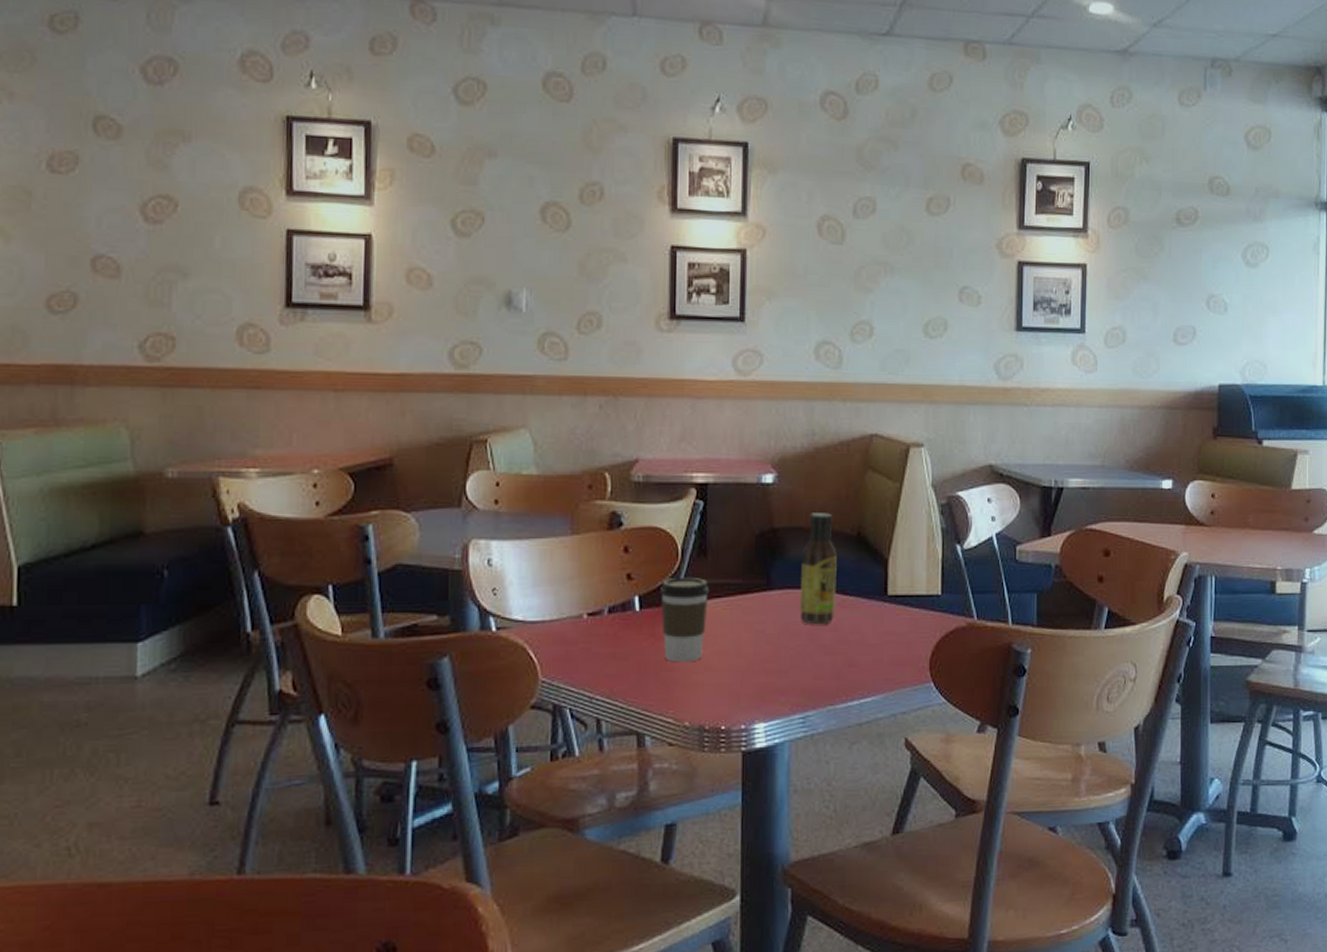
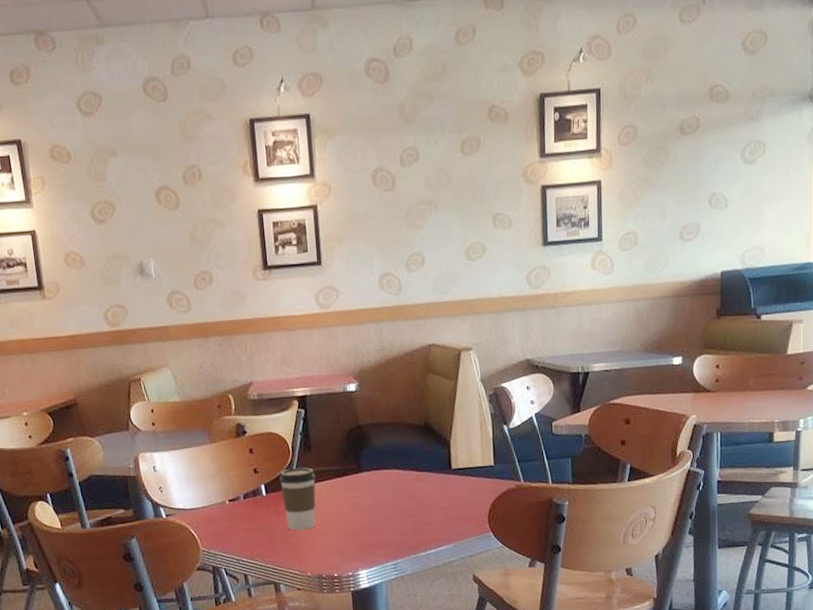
sauce bottle: present [799,513,837,625] -> none [383,410,412,496]

